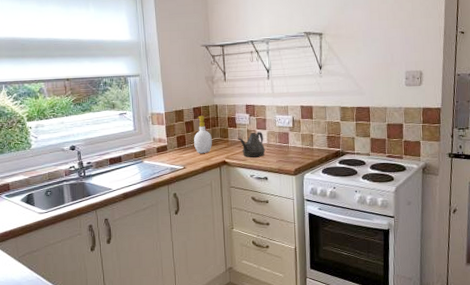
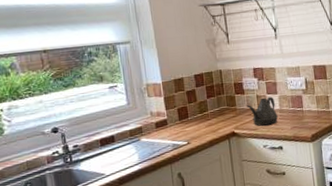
soap bottle: present [194,115,212,153] -> none [197,83,218,126]

